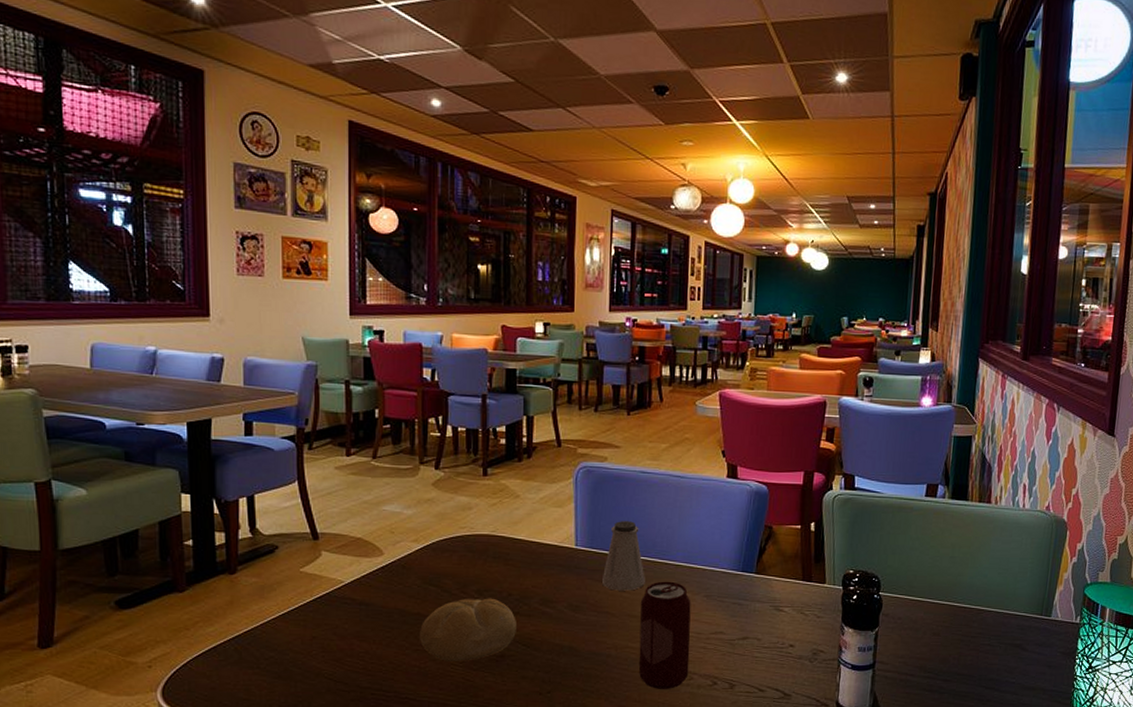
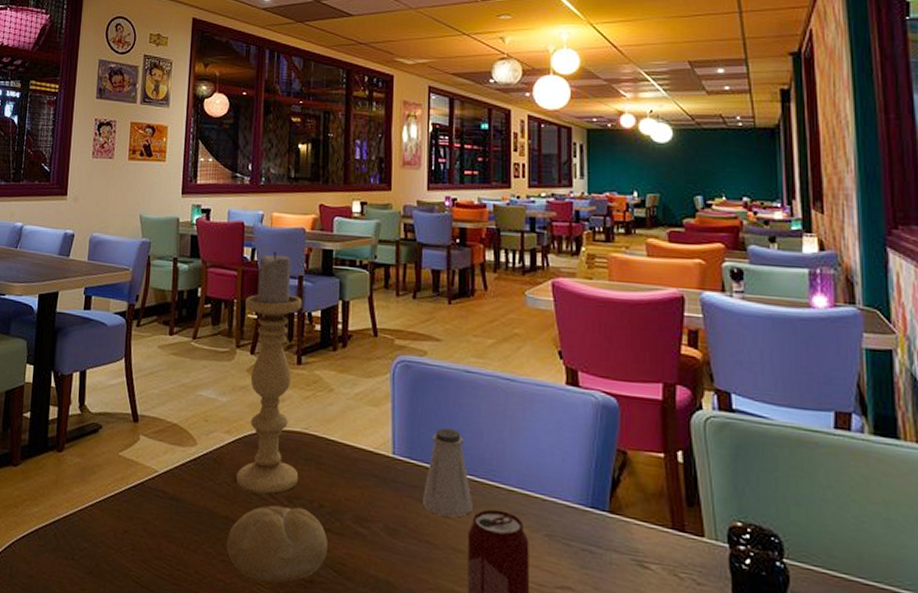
candle holder: none [426,372,488,591] -> present [236,251,303,495]

